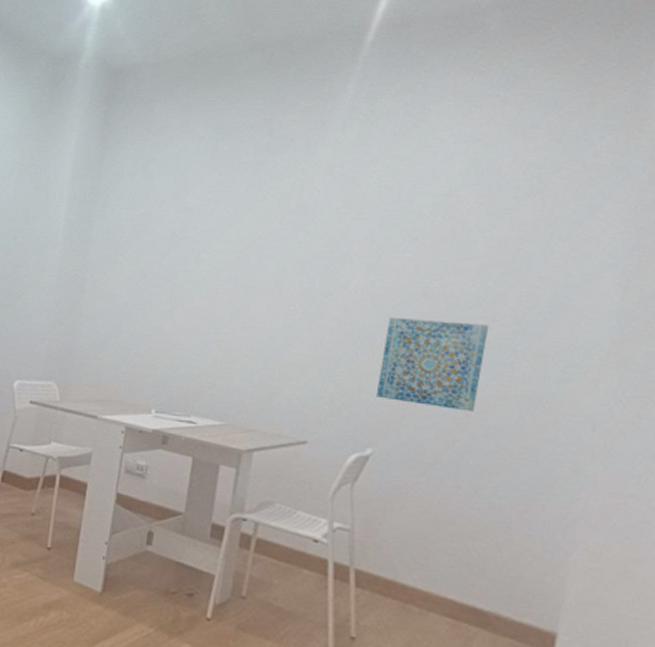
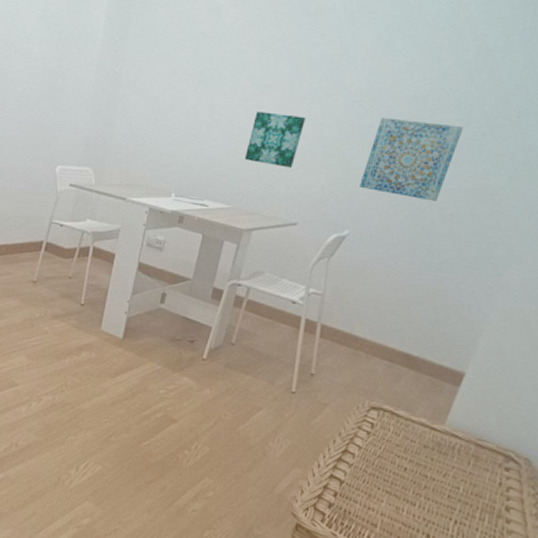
wall art: none [235,314,301,377] -> present [245,111,305,168]

